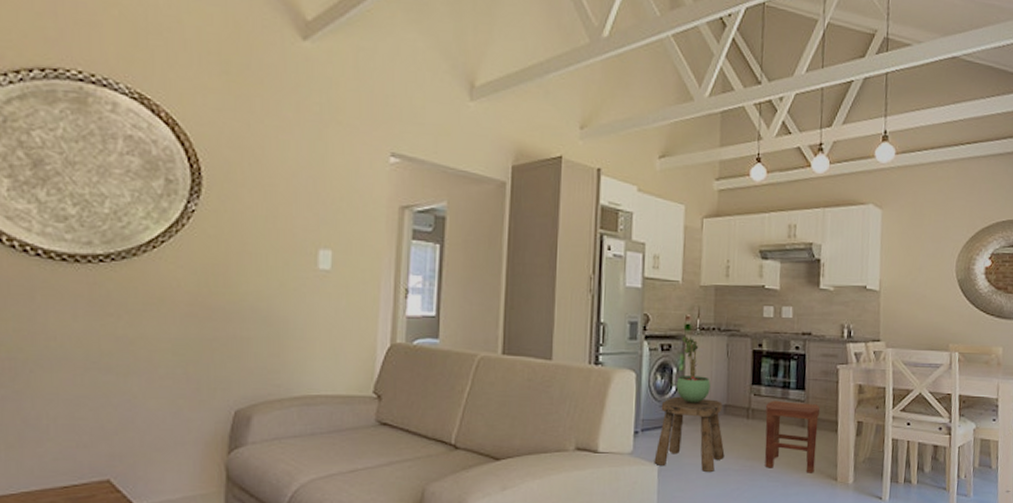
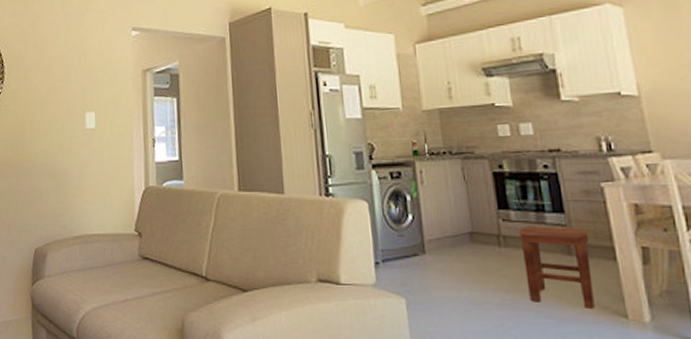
stool: present [654,396,725,473] -> none [399,225,479,307]
potted plant: present [676,336,711,403] -> none [411,162,451,232]

